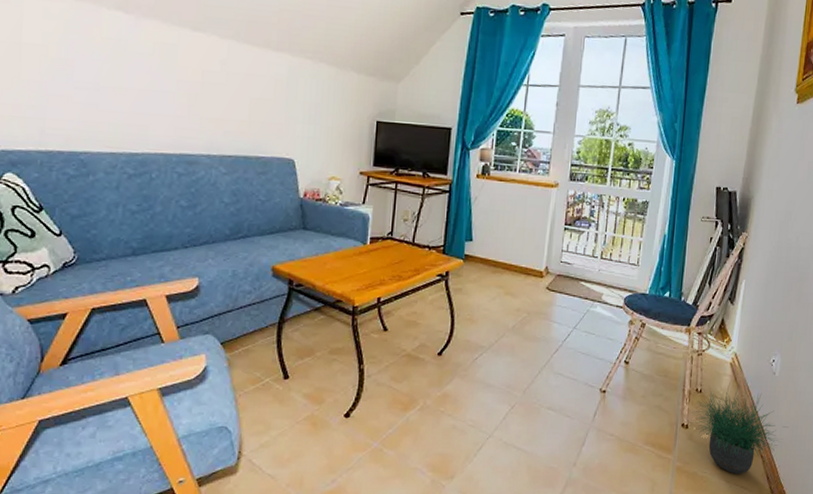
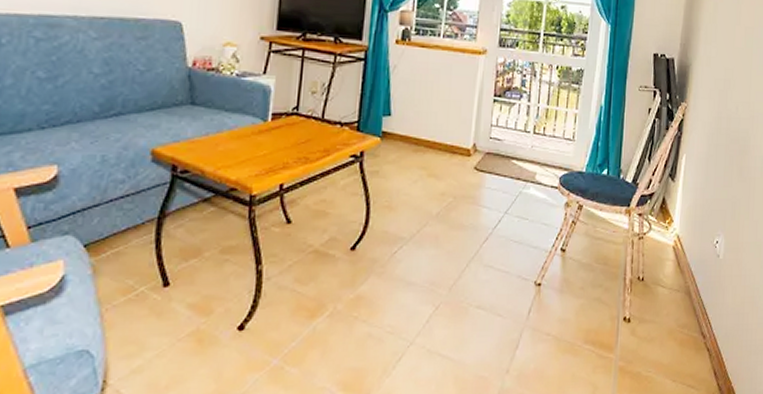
potted plant: present [691,380,789,474] -> none [633,265,735,372]

